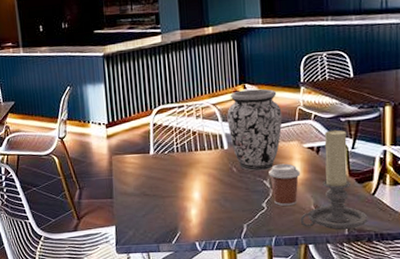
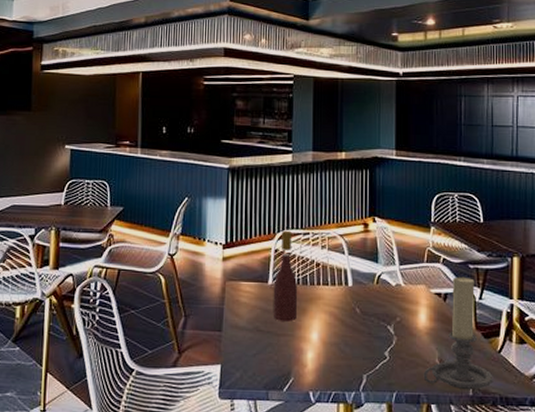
wine bottle: none [155,105,179,185] -> present [273,230,298,321]
vase: present [227,88,282,172] -> none [354,223,411,315]
coffee cup: present [269,163,301,207] -> none [394,308,427,358]

